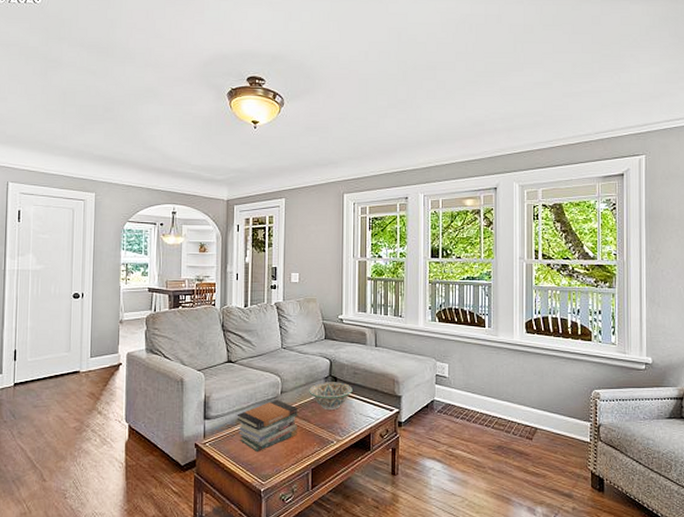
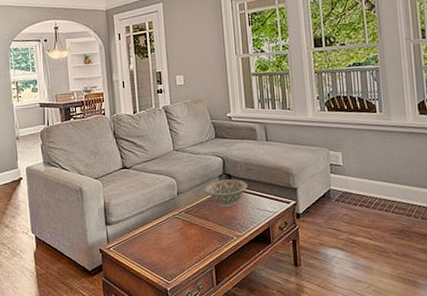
book stack: present [236,400,298,451] -> none [137,201,197,252]

